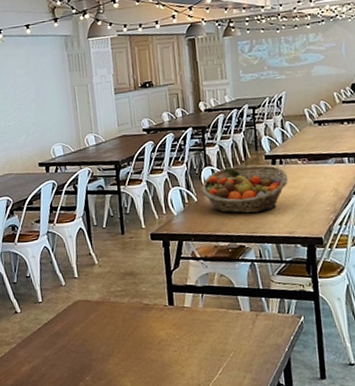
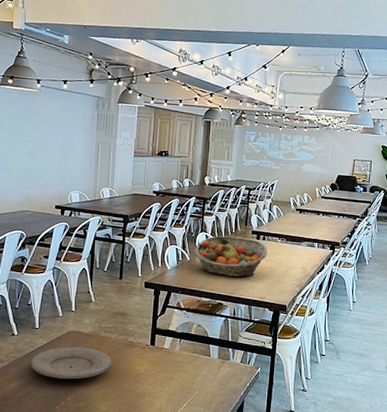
plate: none [39,317,128,357] -> present [30,346,111,380]

